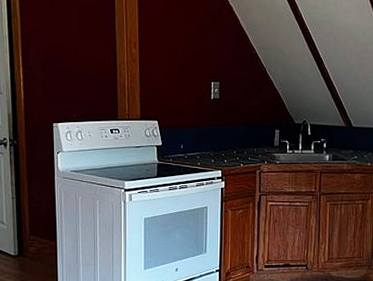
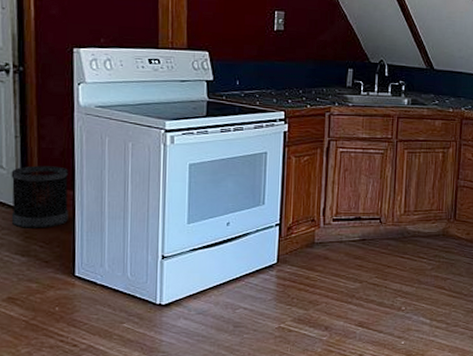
wastebasket: none [10,221,52,273] -> present [11,165,68,229]

